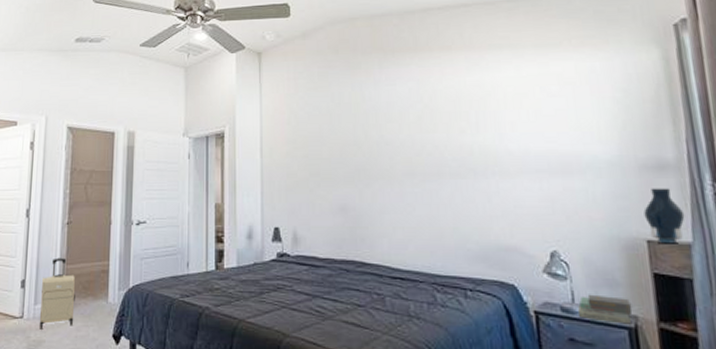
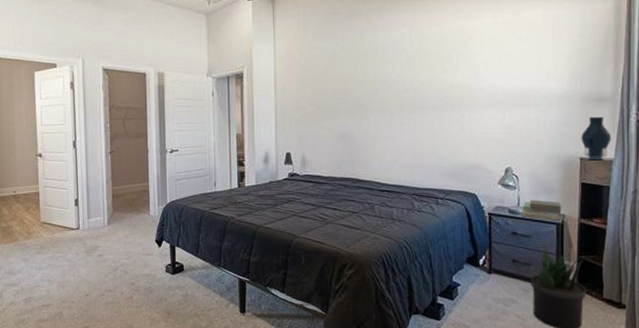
suitcase: present [39,257,75,330] -> none [93,181,123,238]

